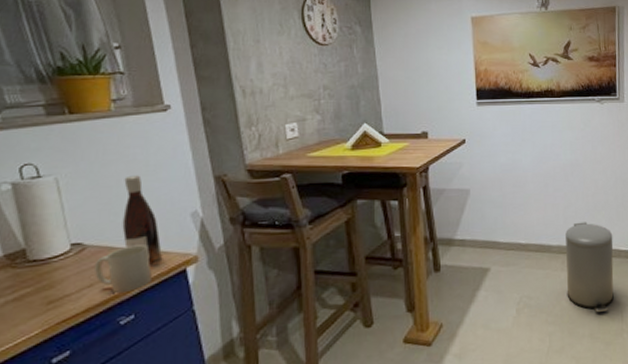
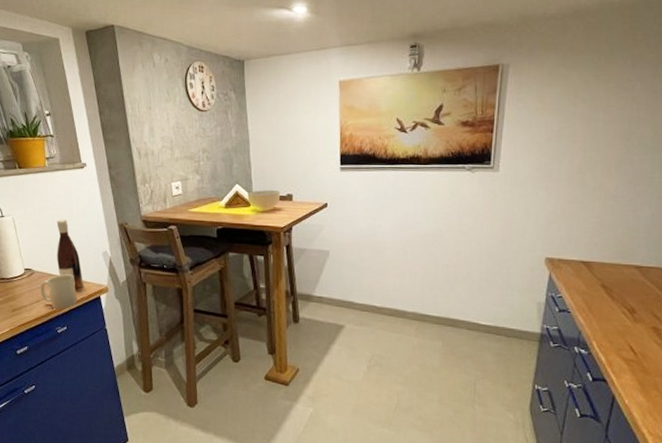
bowl: none [377,128,415,152] -> present [247,190,281,212]
pedal bin: present [565,222,614,313] -> none [418,292,473,381]

